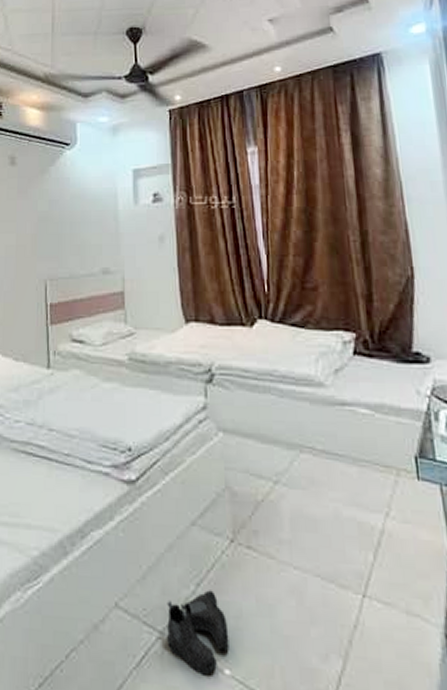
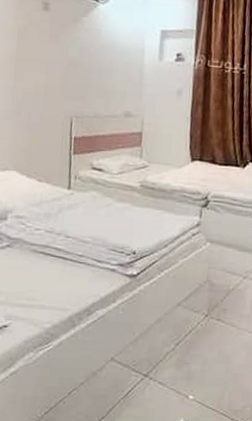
boots: present [167,590,229,676] -> none [149,347,196,400]

